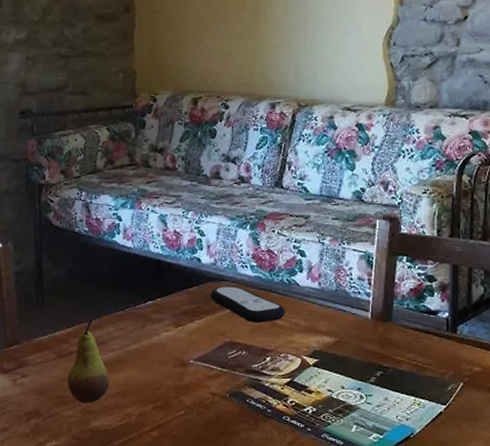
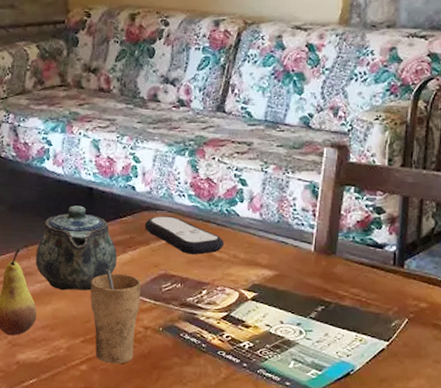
teapot: none [108,277,185,359] -> present [35,205,118,291]
cup: none [159,337,209,430] -> present [90,268,142,364]

